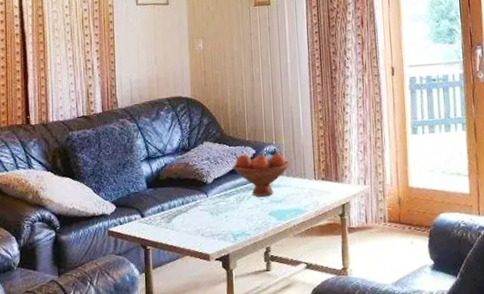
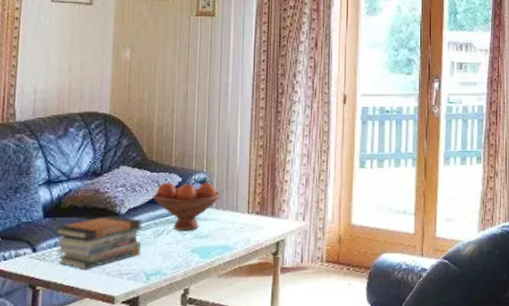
book stack: none [156,184,227,231] -> present [54,215,143,269]

